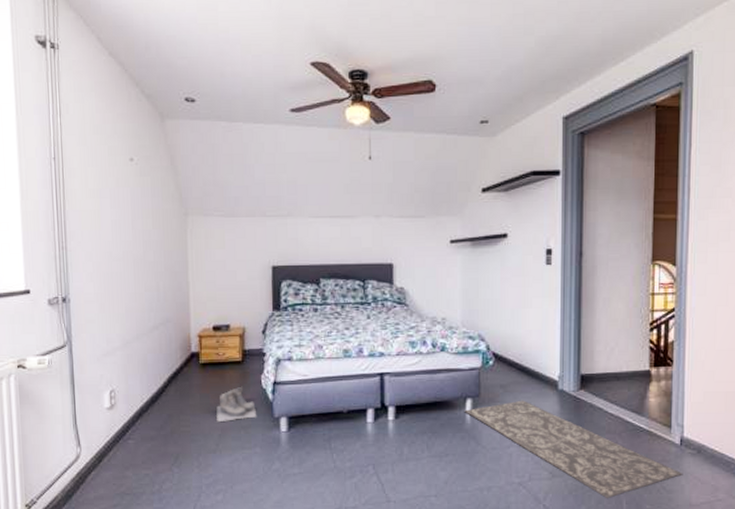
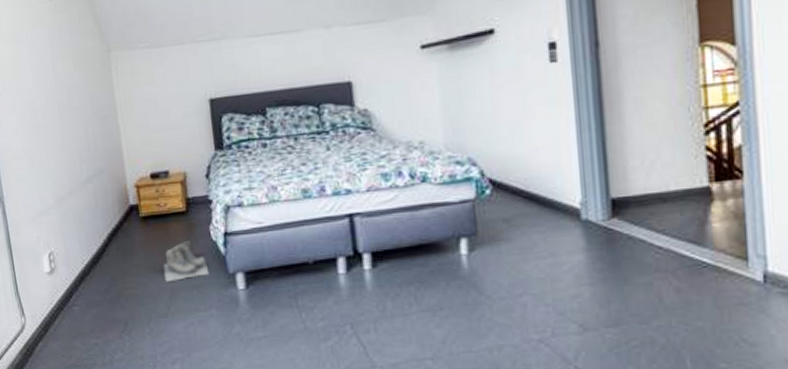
rug: present [464,400,683,499] -> none [458,236,772,357]

